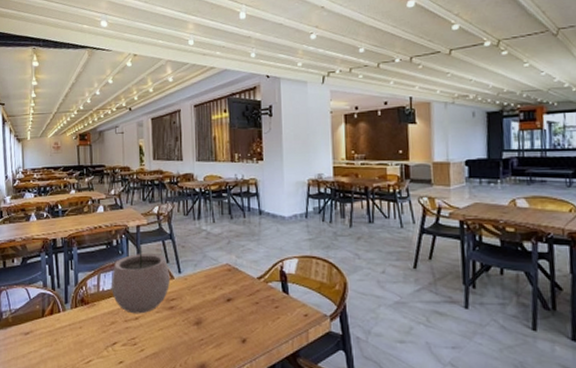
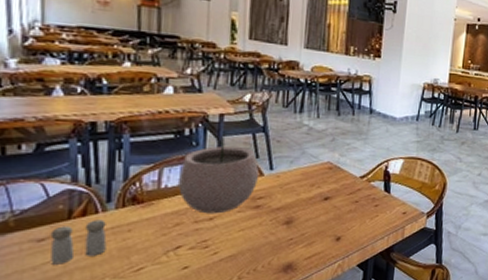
salt and pepper shaker: none [32,318,67,354] -> present [50,220,107,265]

